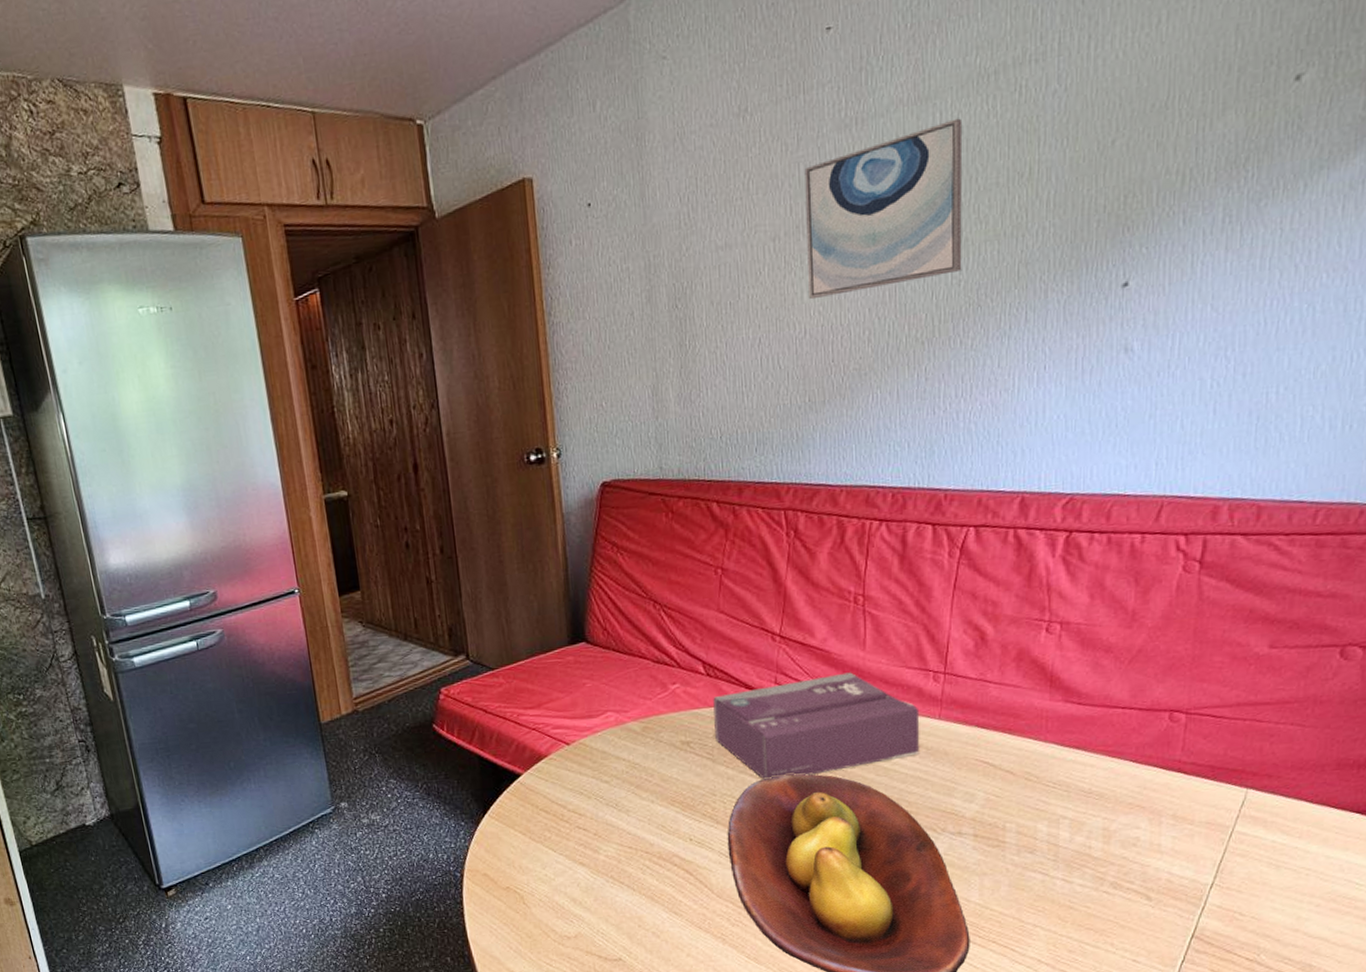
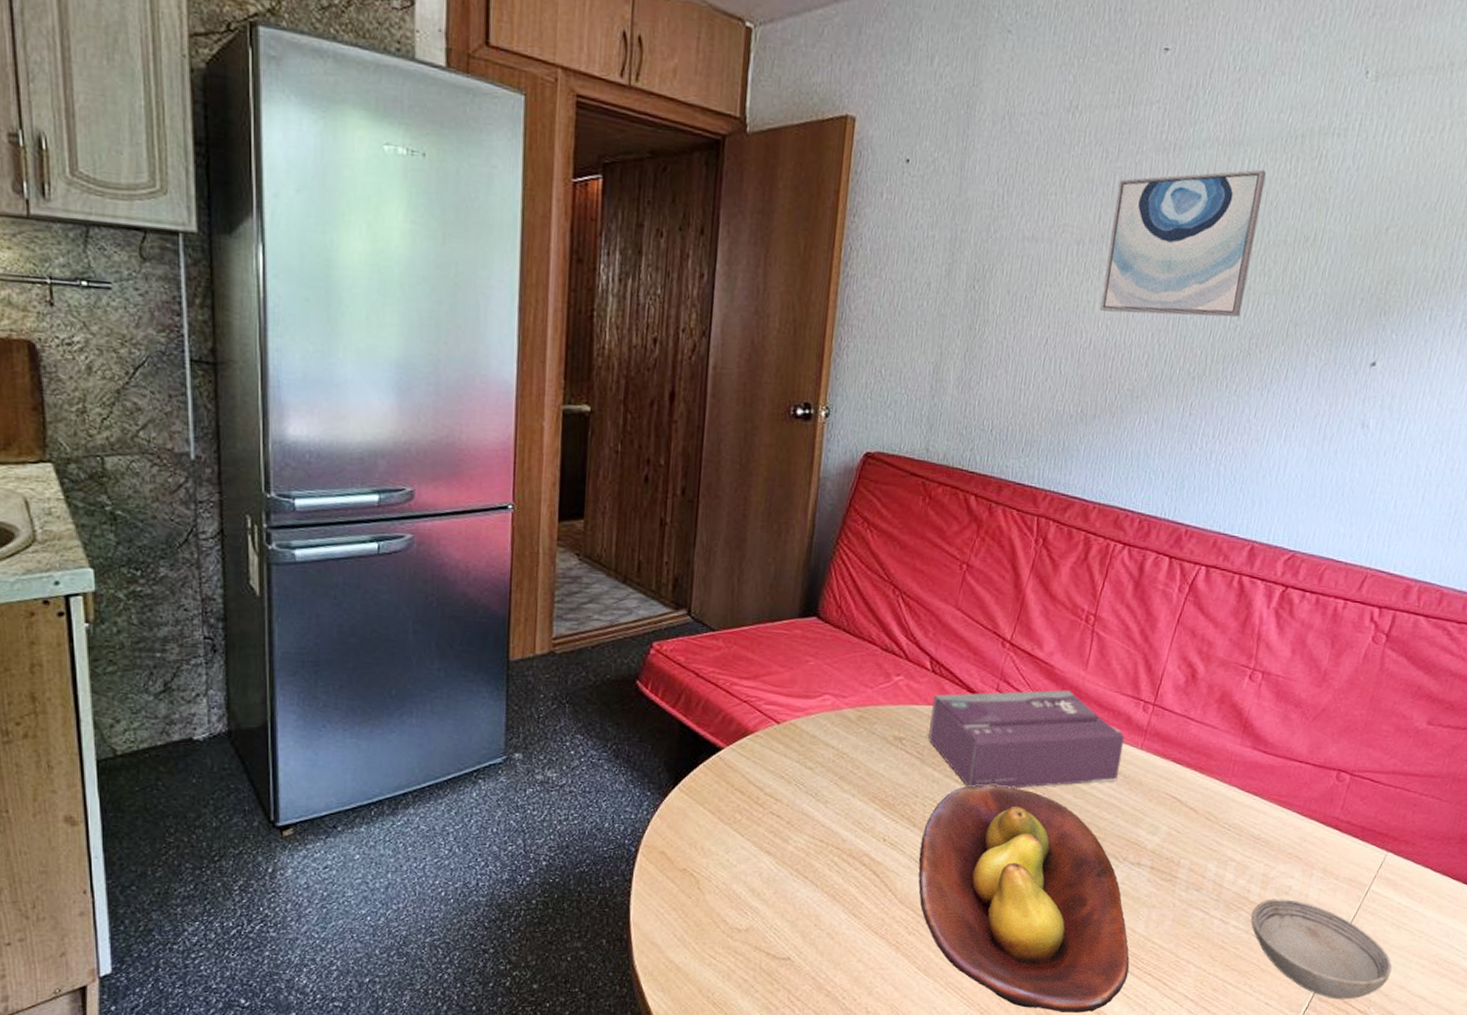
bowl: none [1097,851,1279,950] -> present [1250,899,1392,1000]

